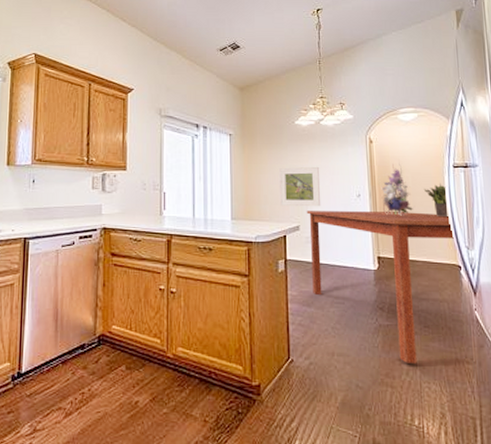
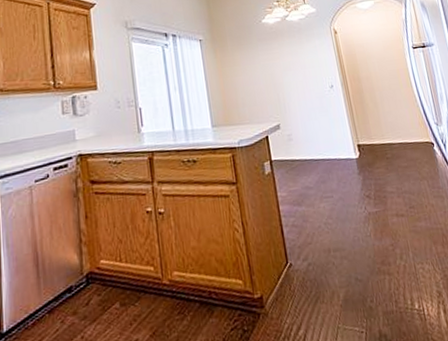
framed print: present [279,166,321,207] -> none [253,62,298,106]
dining table: present [306,211,454,363] -> none [284,95,423,248]
bouquet: present [379,163,413,216] -> none [348,50,383,102]
potted plant: present [423,183,448,218] -> none [389,65,416,98]

